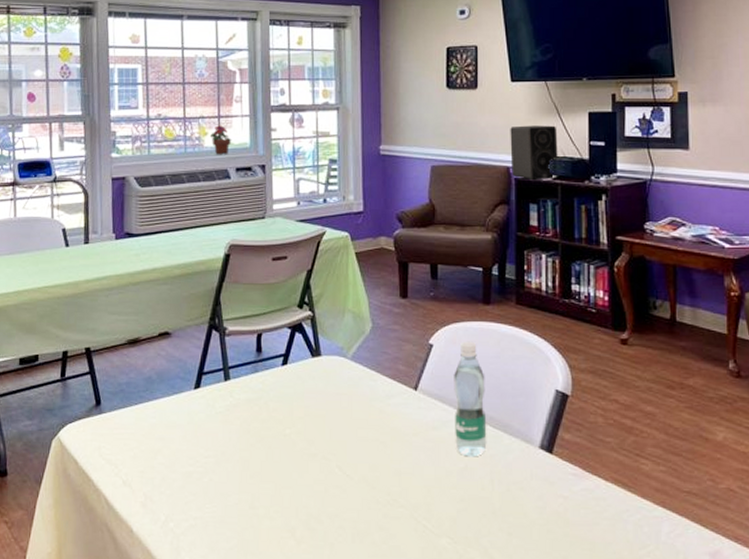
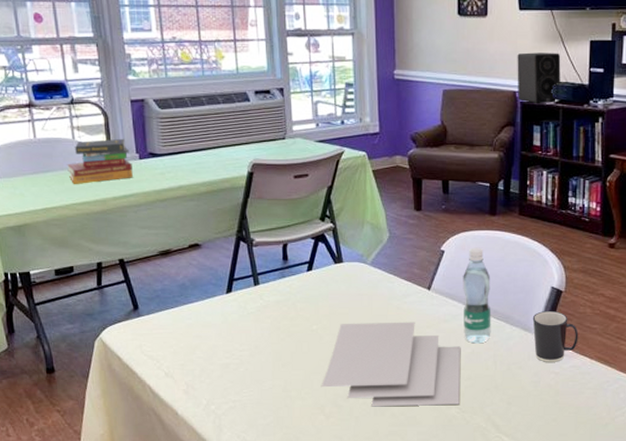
books: none [43,217,108,266] -> present [67,138,133,184]
potted flower: present [209,125,232,155] -> none [226,49,249,78]
papers: none [292,427,452,534] -> present [321,322,461,407]
mug: none [534,418,590,483] -> present [532,310,579,362]

